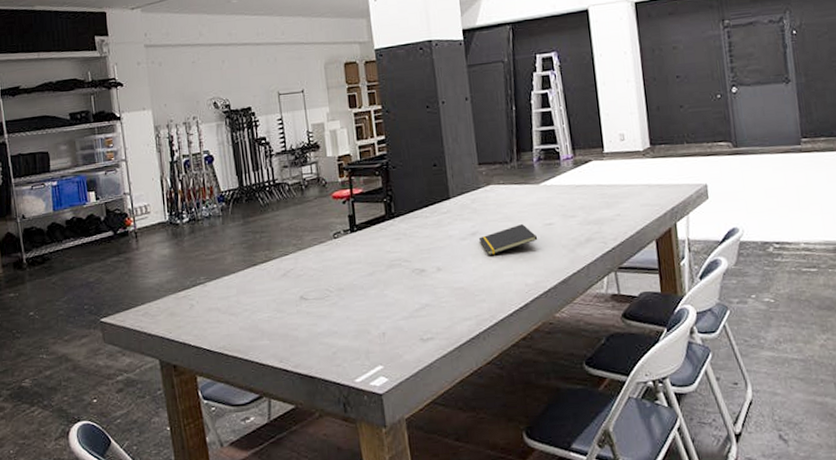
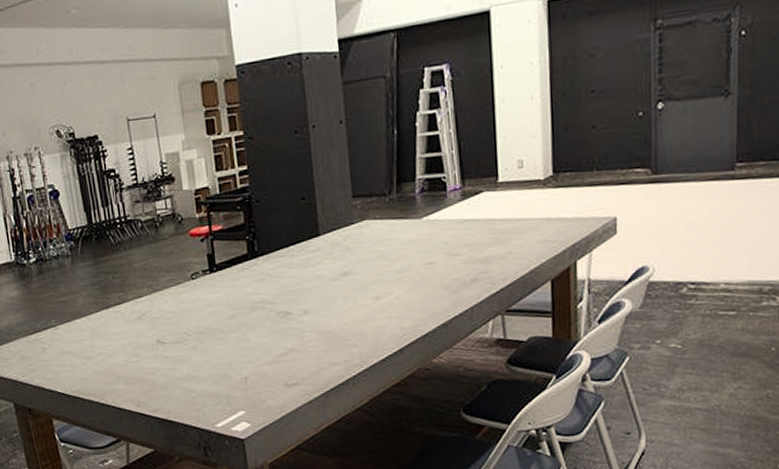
notepad: present [478,224,538,255] -> none [350,263,417,297]

